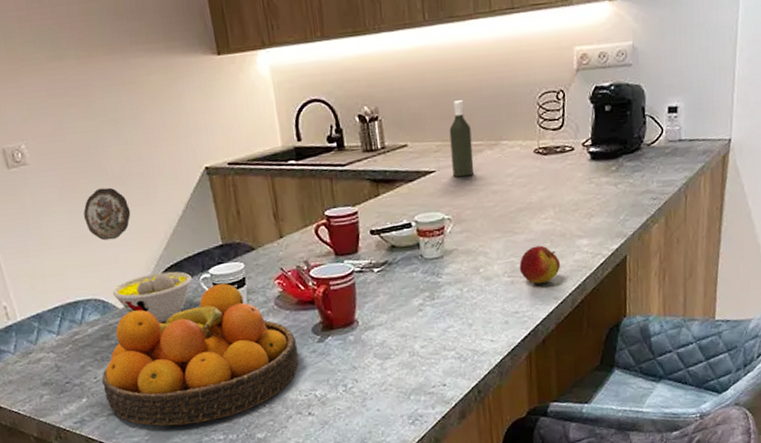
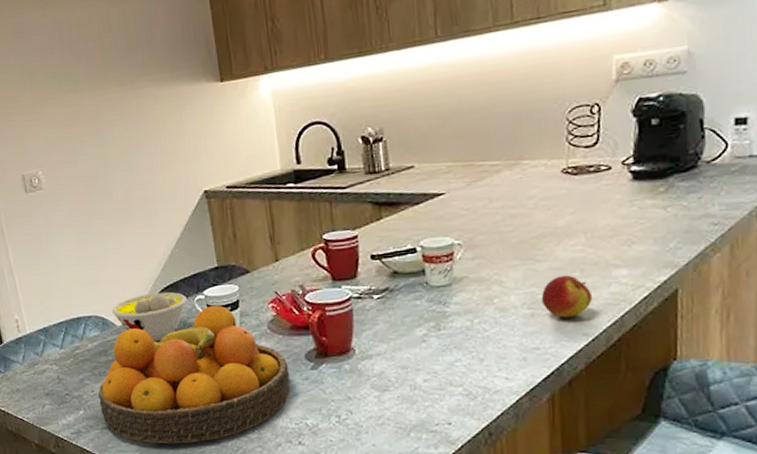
decorative plate: present [83,187,131,241] -> none [89,210,132,261]
bottle: present [449,100,474,178] -> none [461,118,490,200]

